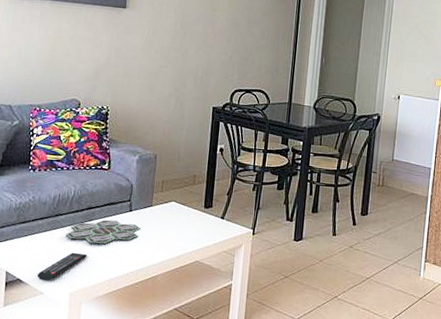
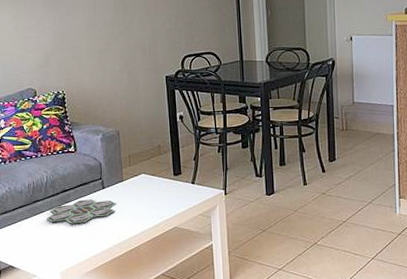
remote control: present [37,252,87,281] -> none [26,234,70,264]

